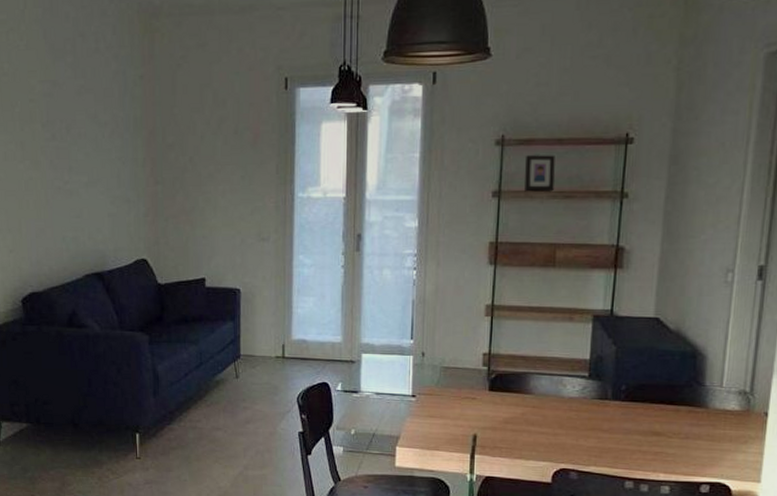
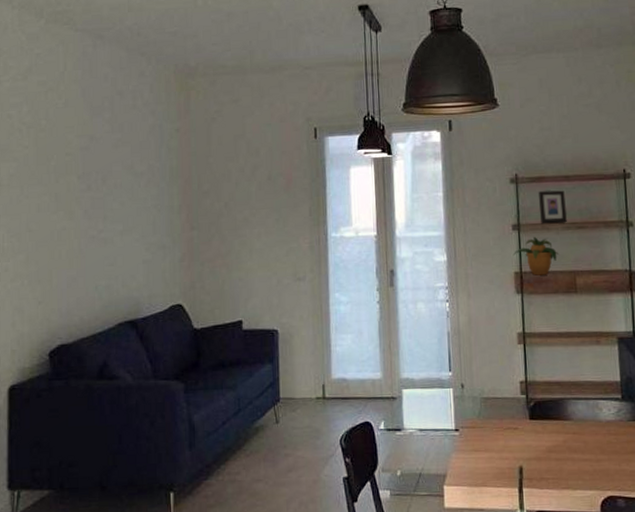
potted plant: none [489,205,540,247] -> present [512,237,558,276]

